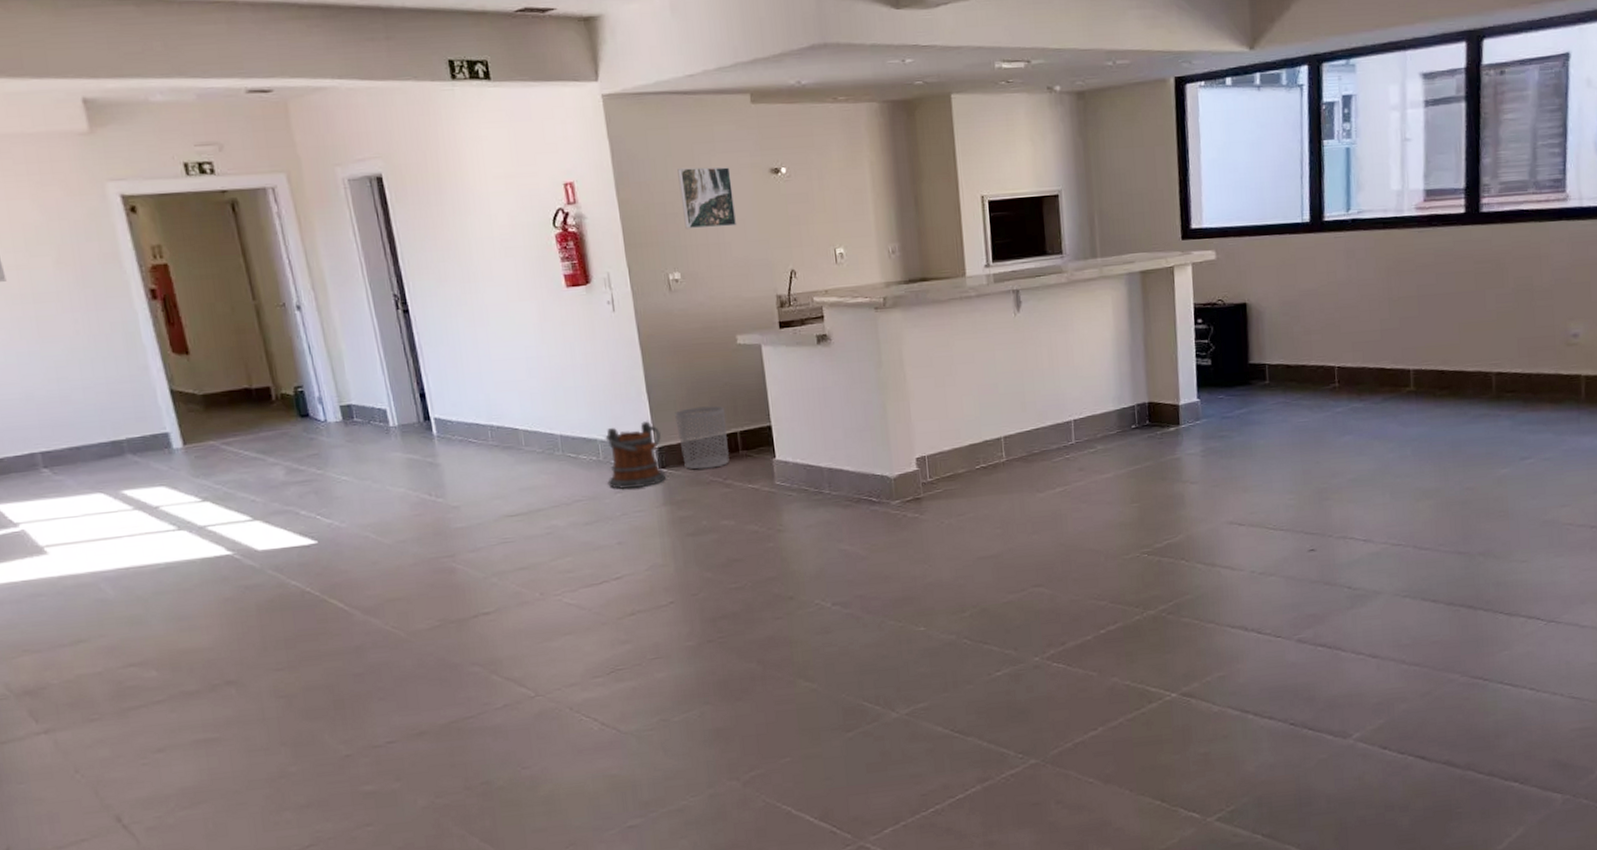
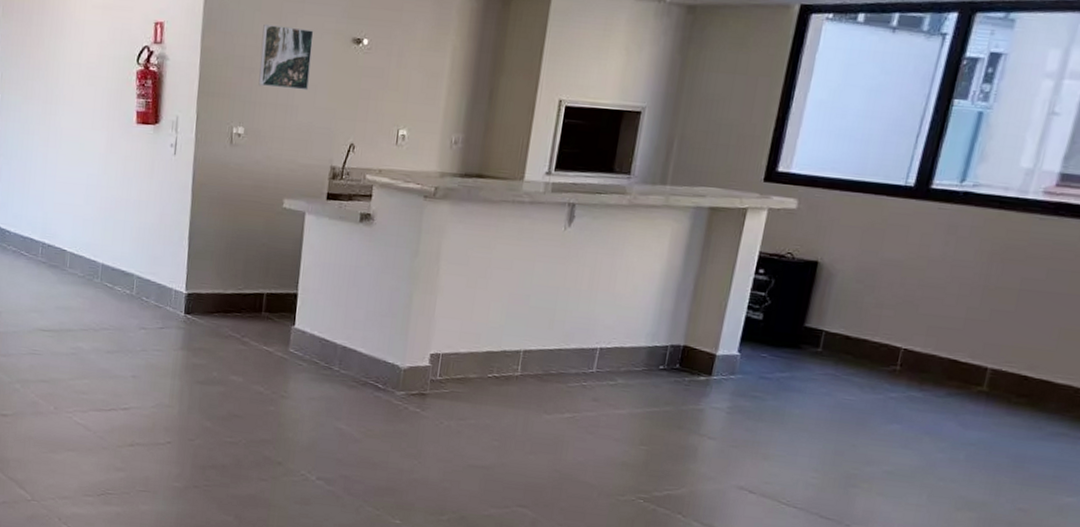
bucket: present [605,421,667,490] -> none [135,266,194,329]
waste bin: present [675,406,729,470] -> none [208,261,258,324]

